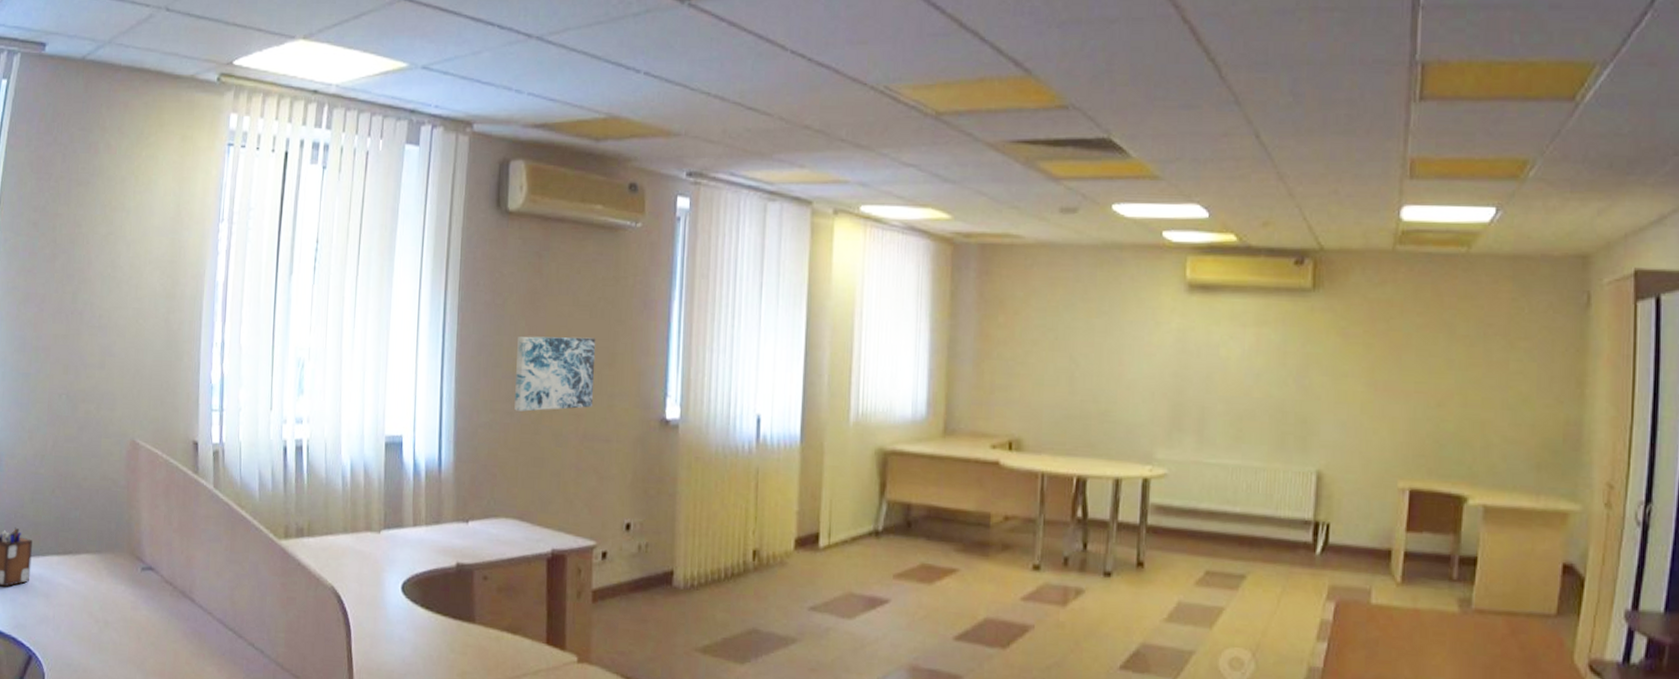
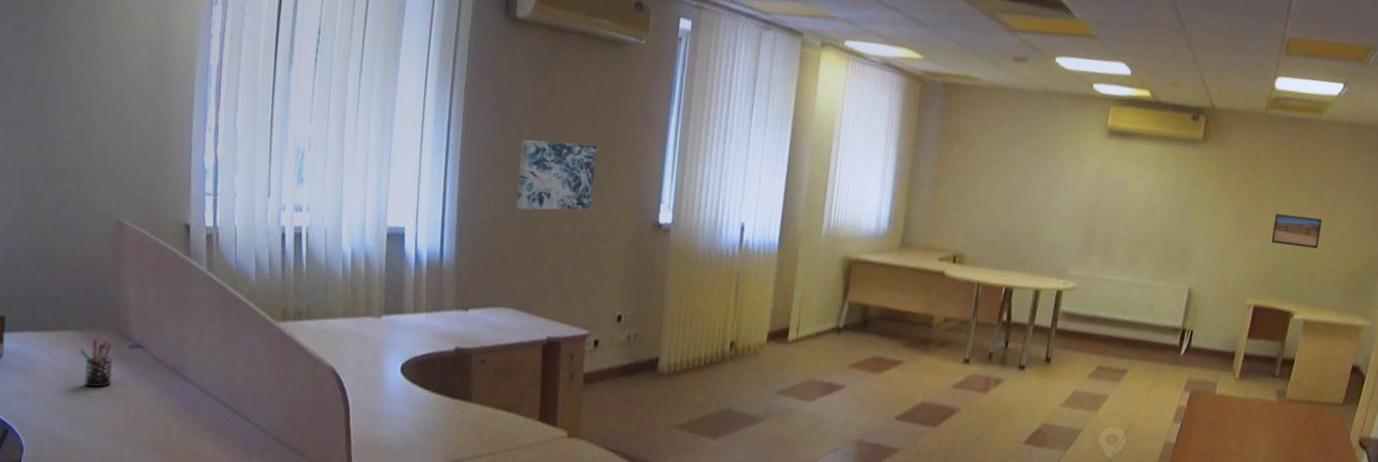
pen holder: none [97,562,126,612] -> present [80,339,112,388]
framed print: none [1422,373,1490,414] -> present [1271,214,1322,249]

